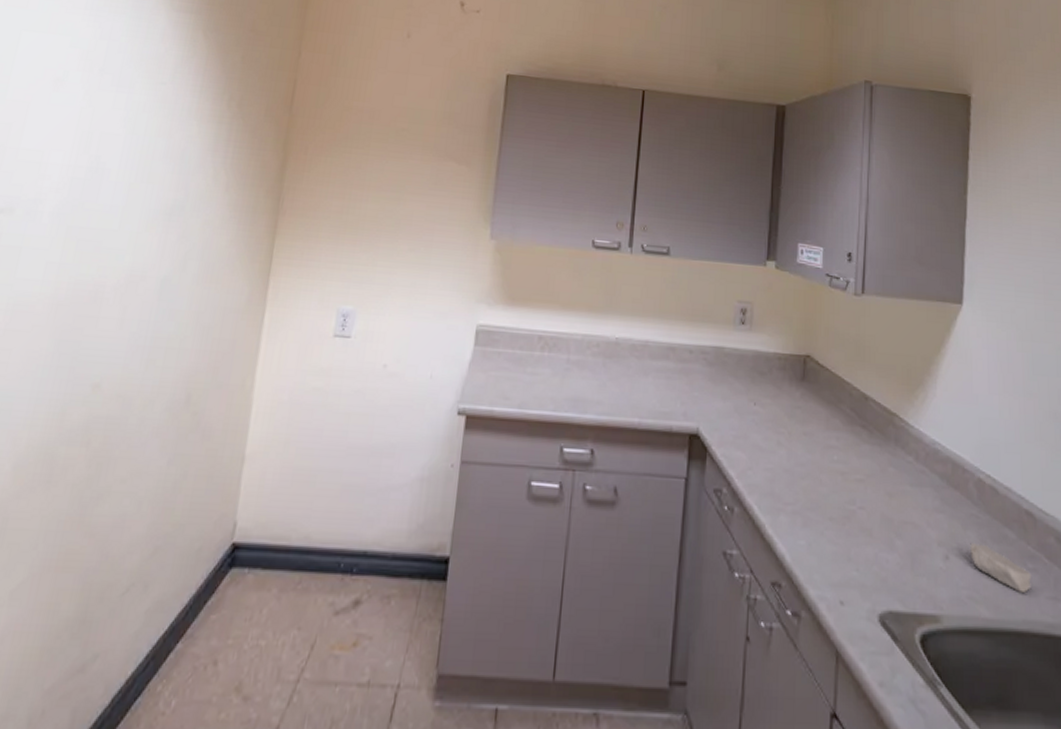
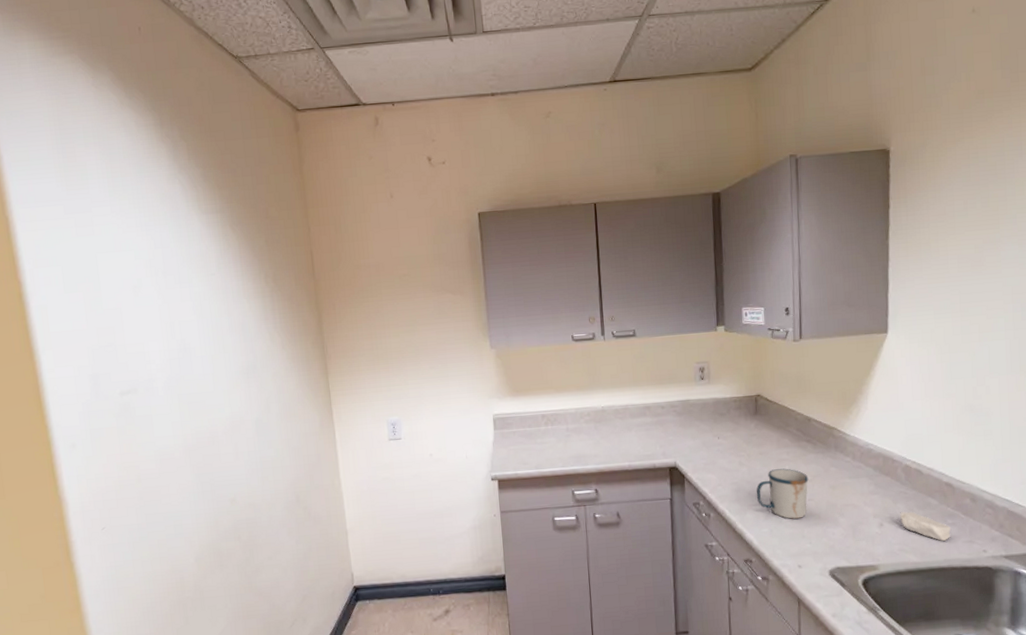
mug: none [794,458,861,532] -> present [756,468,809,519]

